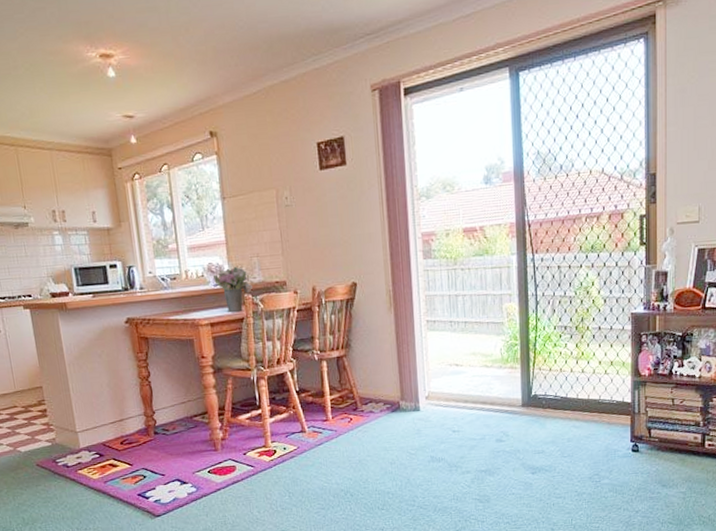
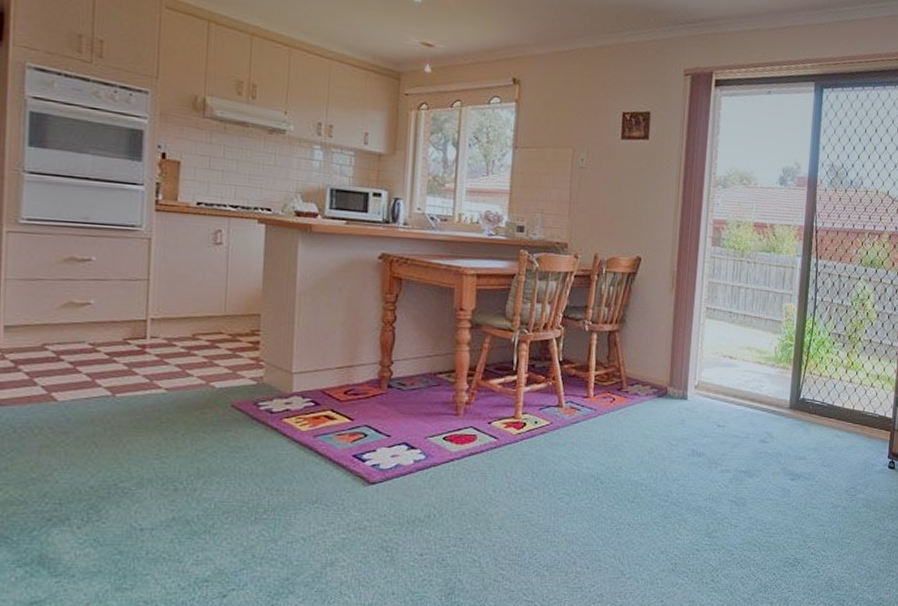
flower bouquet: present [213,266,254,313] -> none [489,218,532,268]

